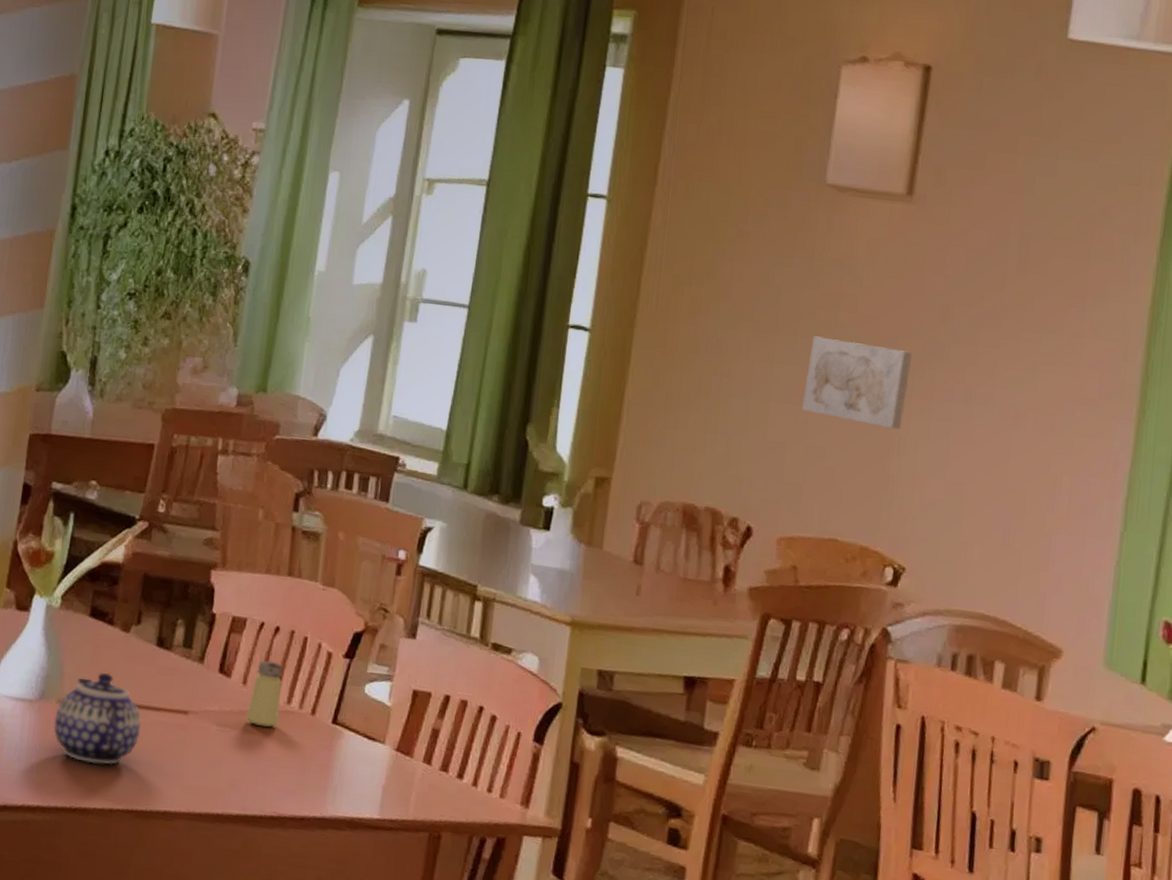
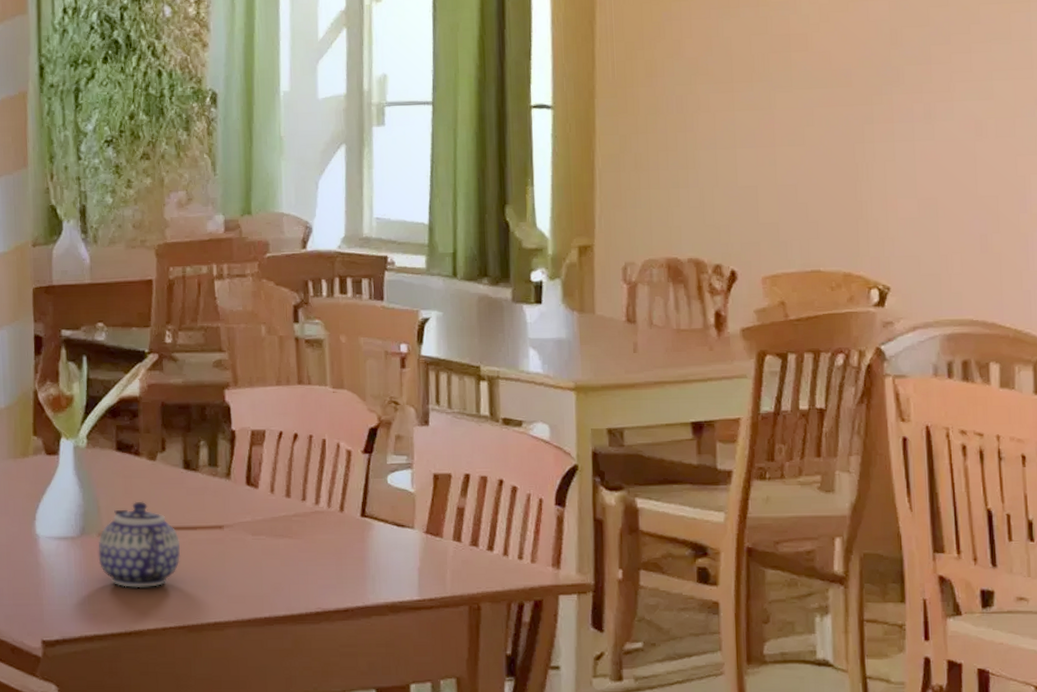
saltshaker: present [246,660,283,728] -> none [278,467,310,530]
wall art: present [802,336,913,430] -> none [768,79,868,157]

